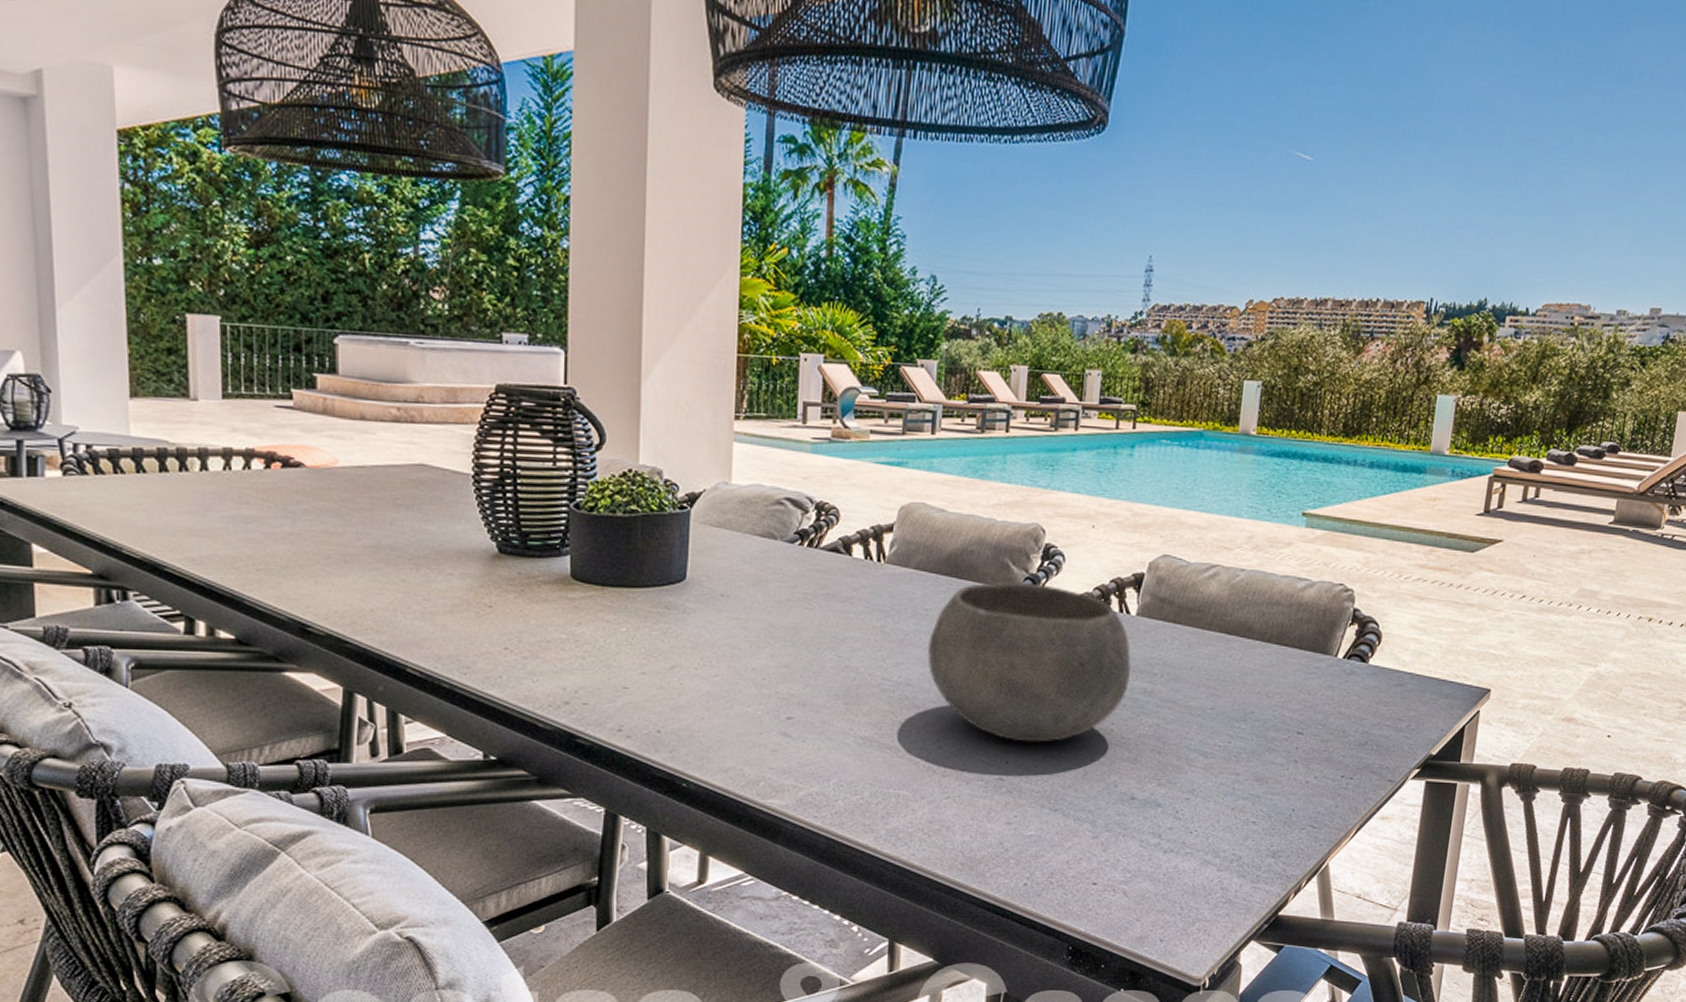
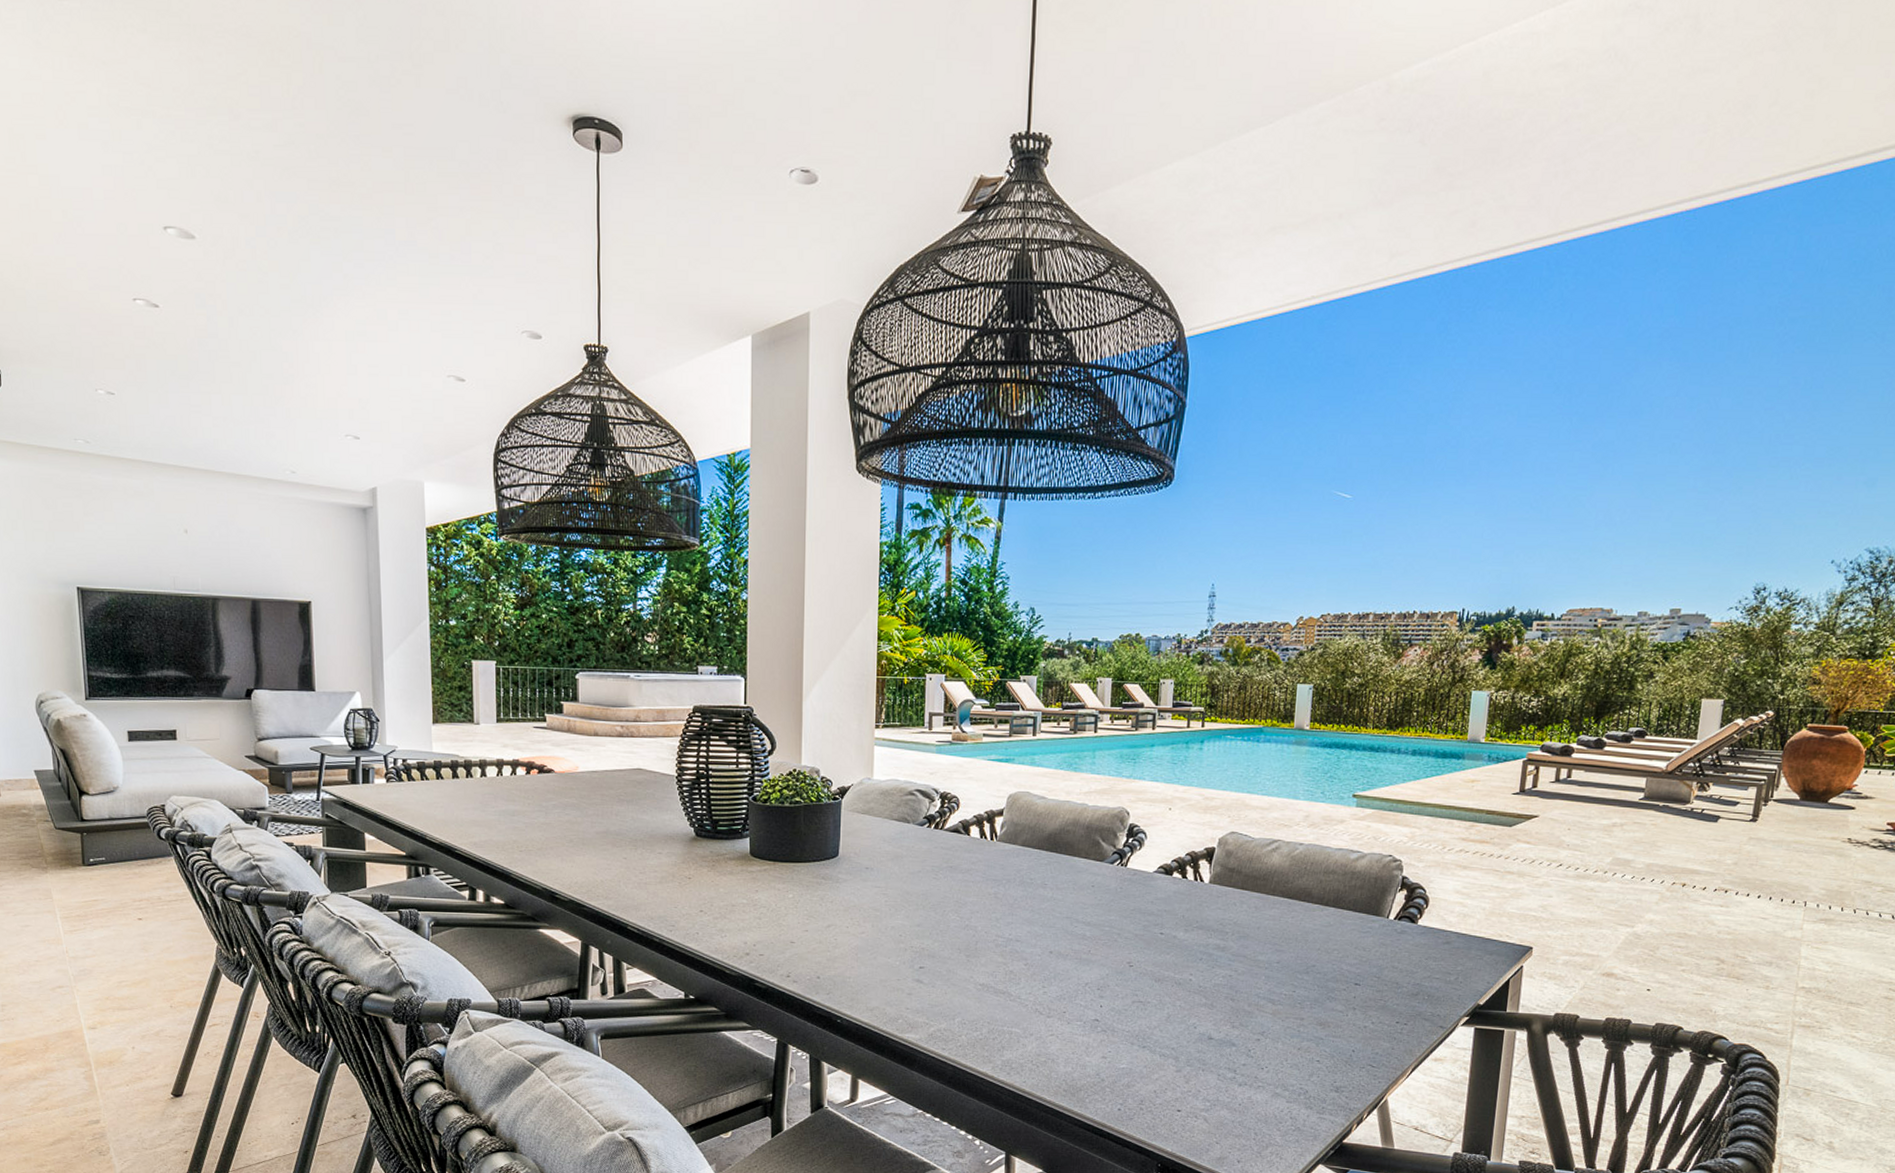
bowl: present [927,582,1131,743] -> none [1033,856,1205,990]

